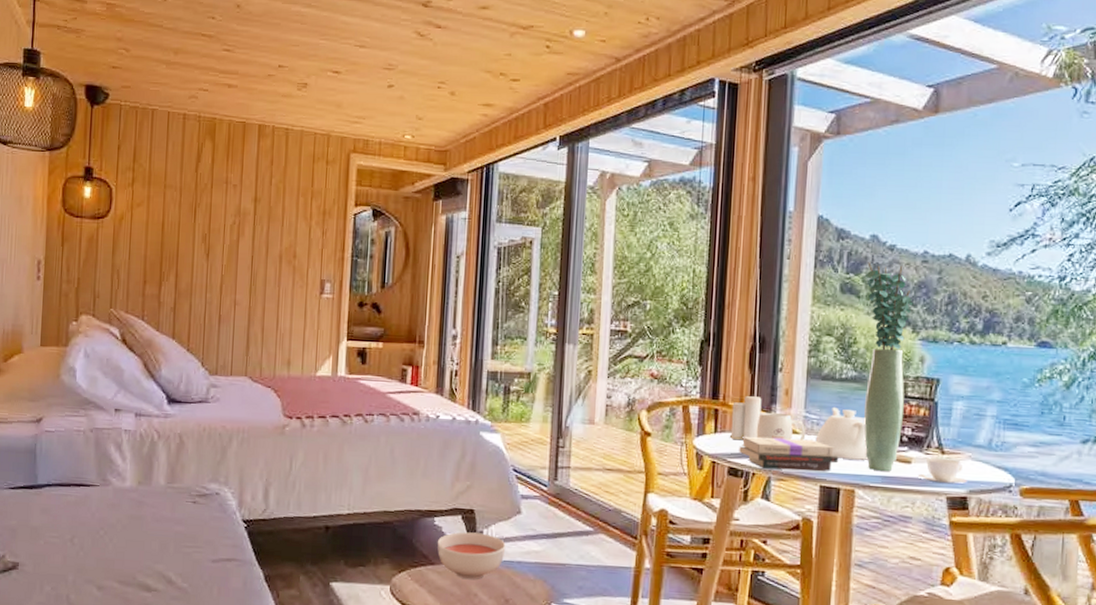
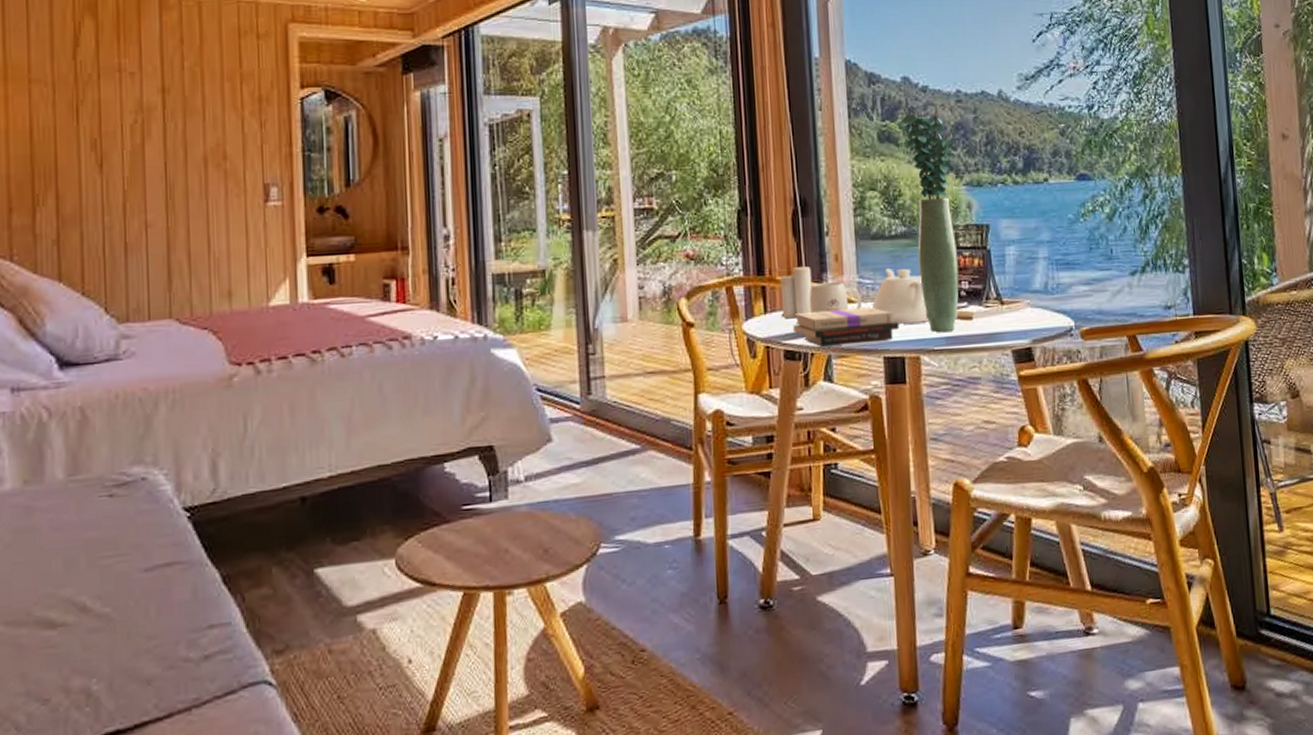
bowl: present [437,532,506,580] -> none [450,472,538,534]
teacup: present [917,457,967,485] -> none [980,308,1029,337]

